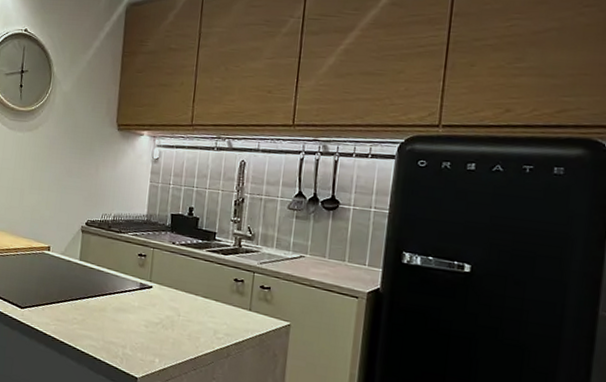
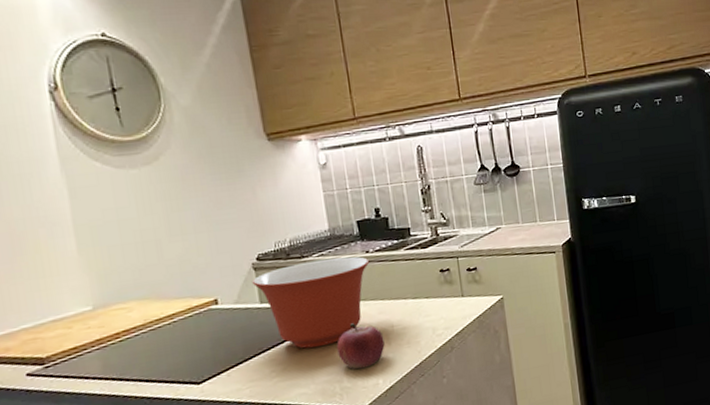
mixing bowl: none [77,236,174,313] -> present [251,256,370,349]
fruit: none [128,301,169,344] -> present [336,323,385,370]

